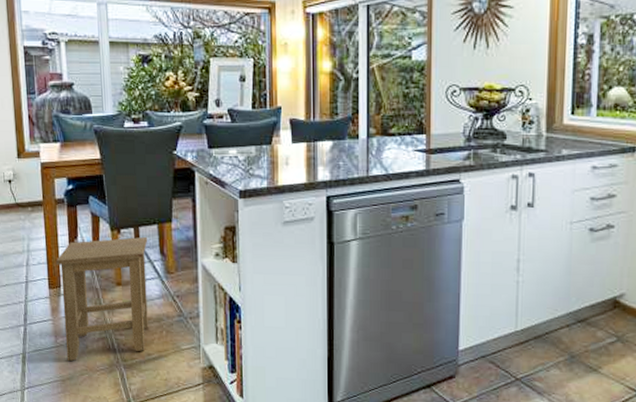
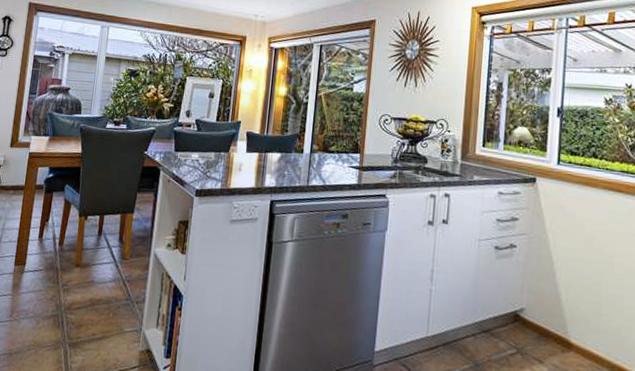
stool: present [55,236,149,361] -> none [18,224,111,336]

